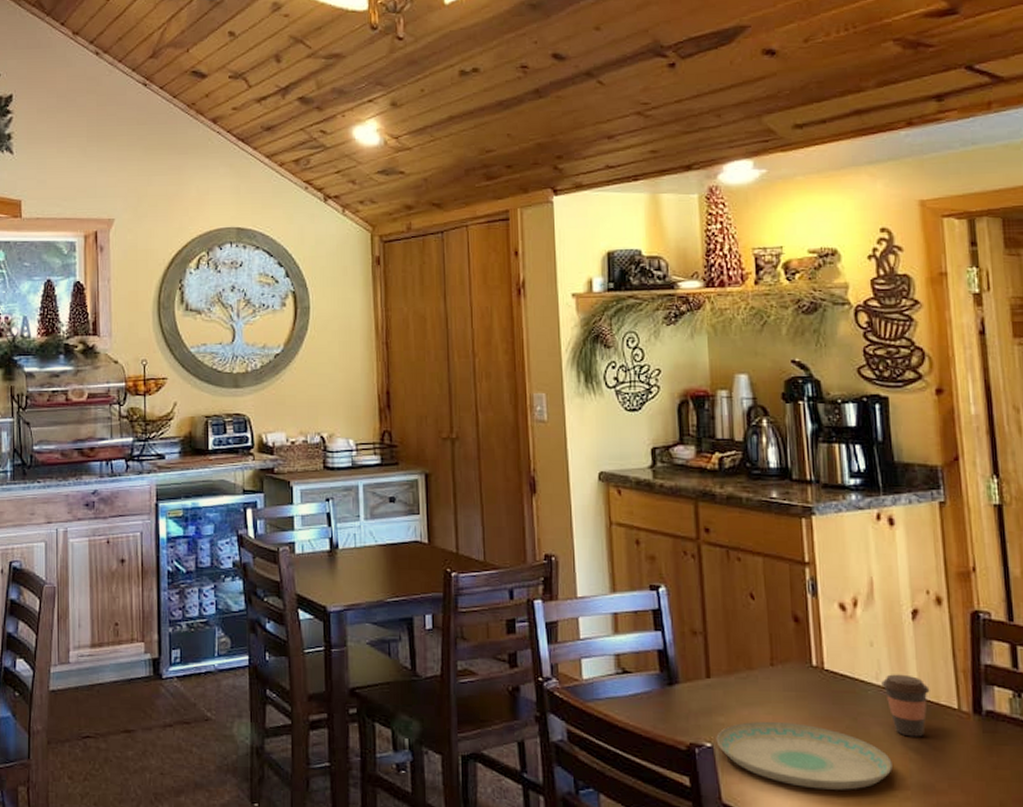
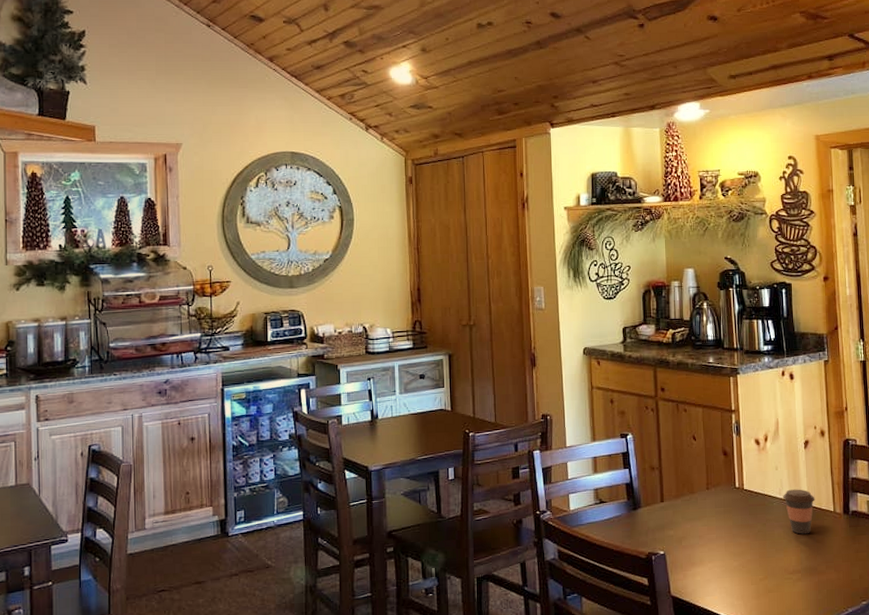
plate: present [716,721,892,790] -> none [667,530,789,579]

